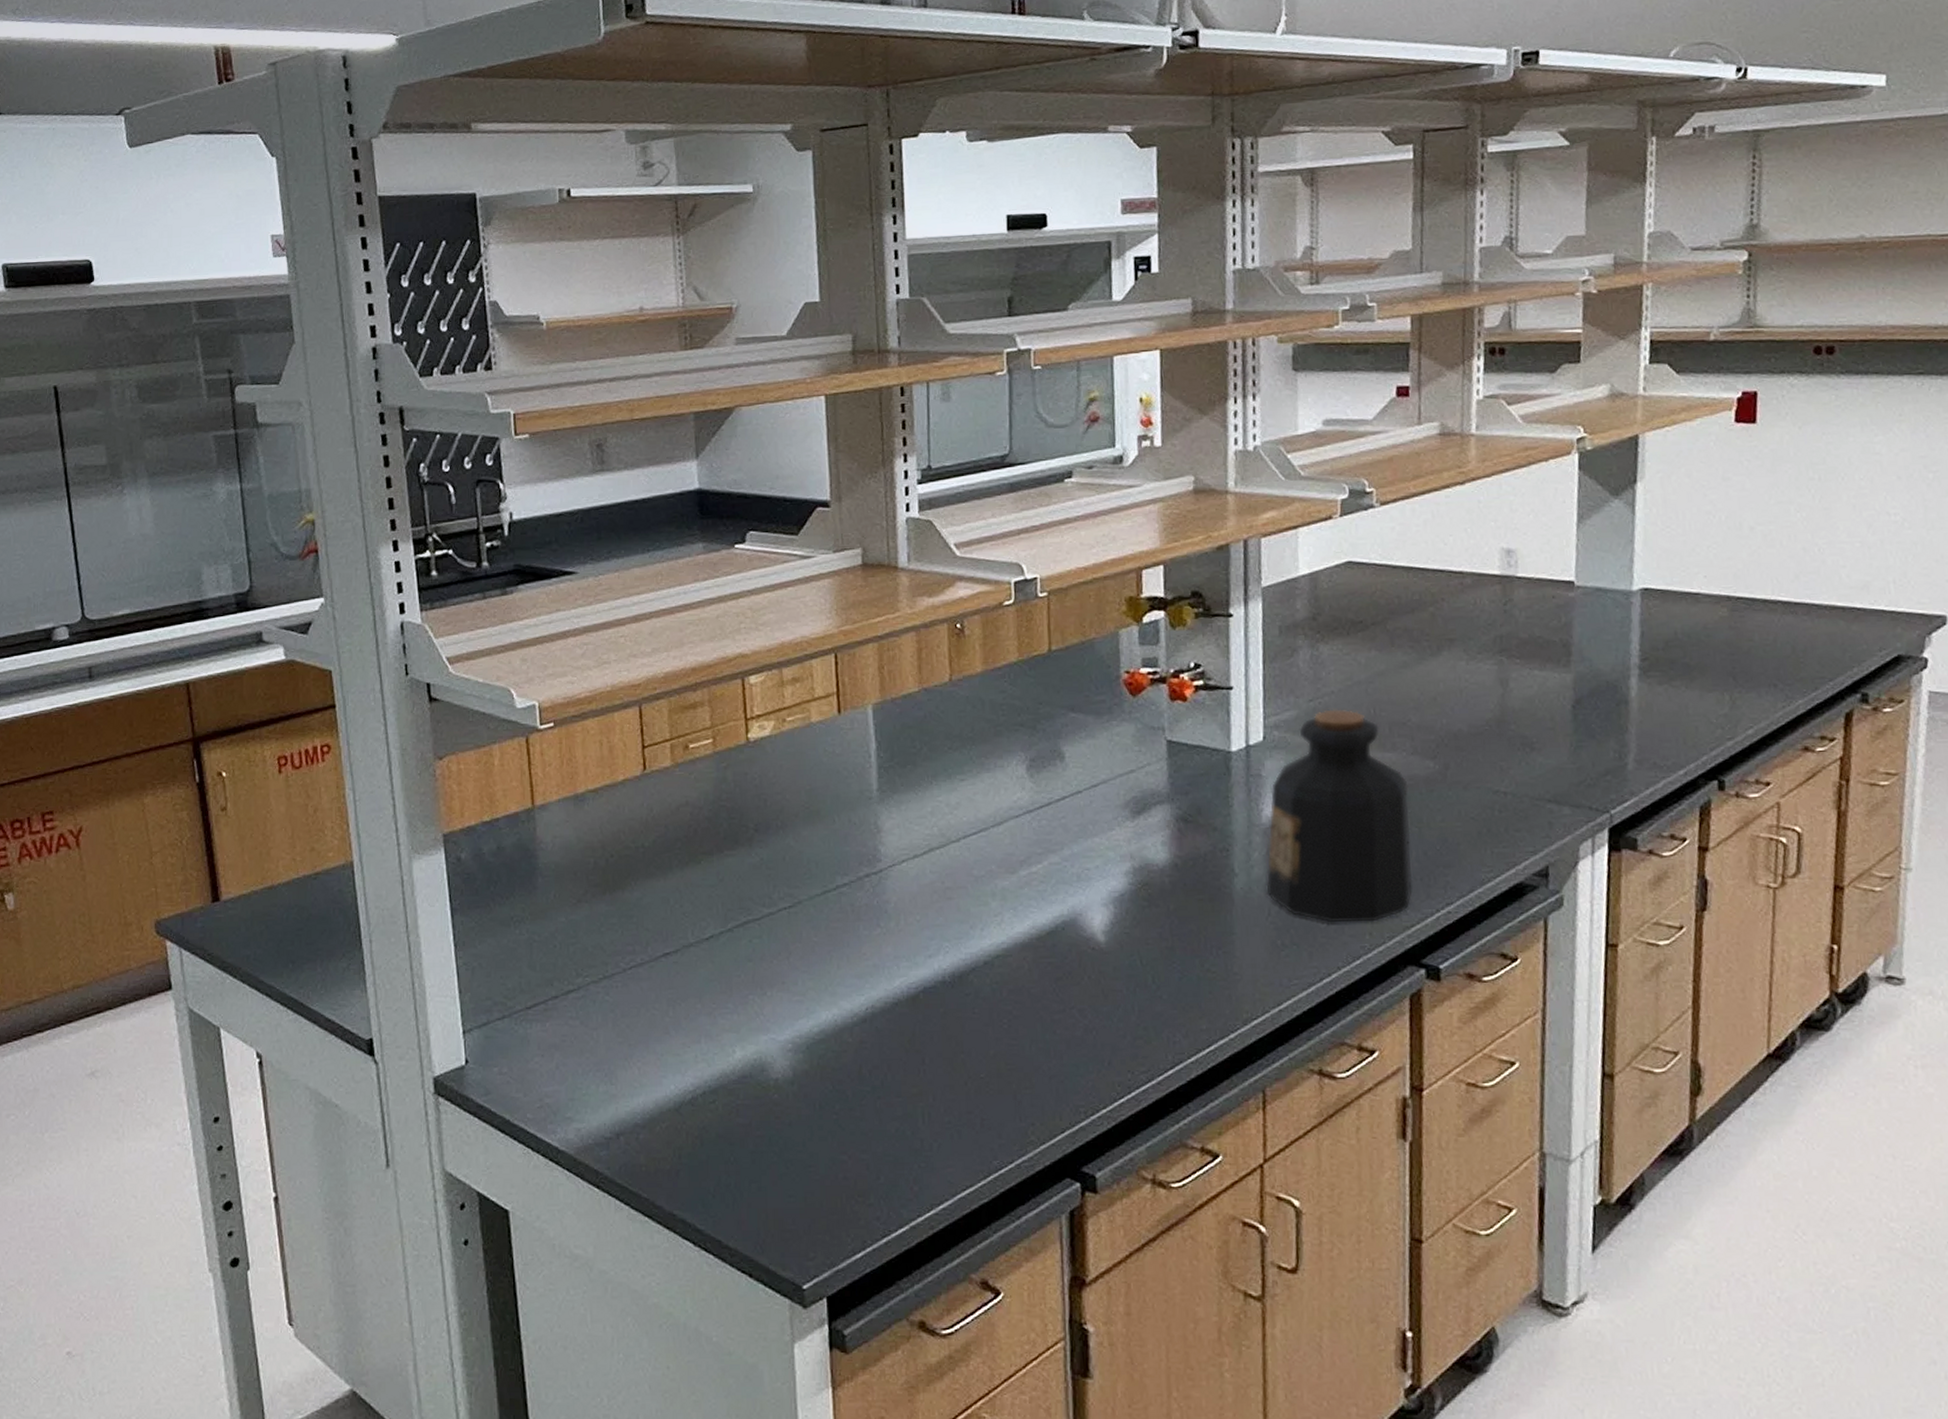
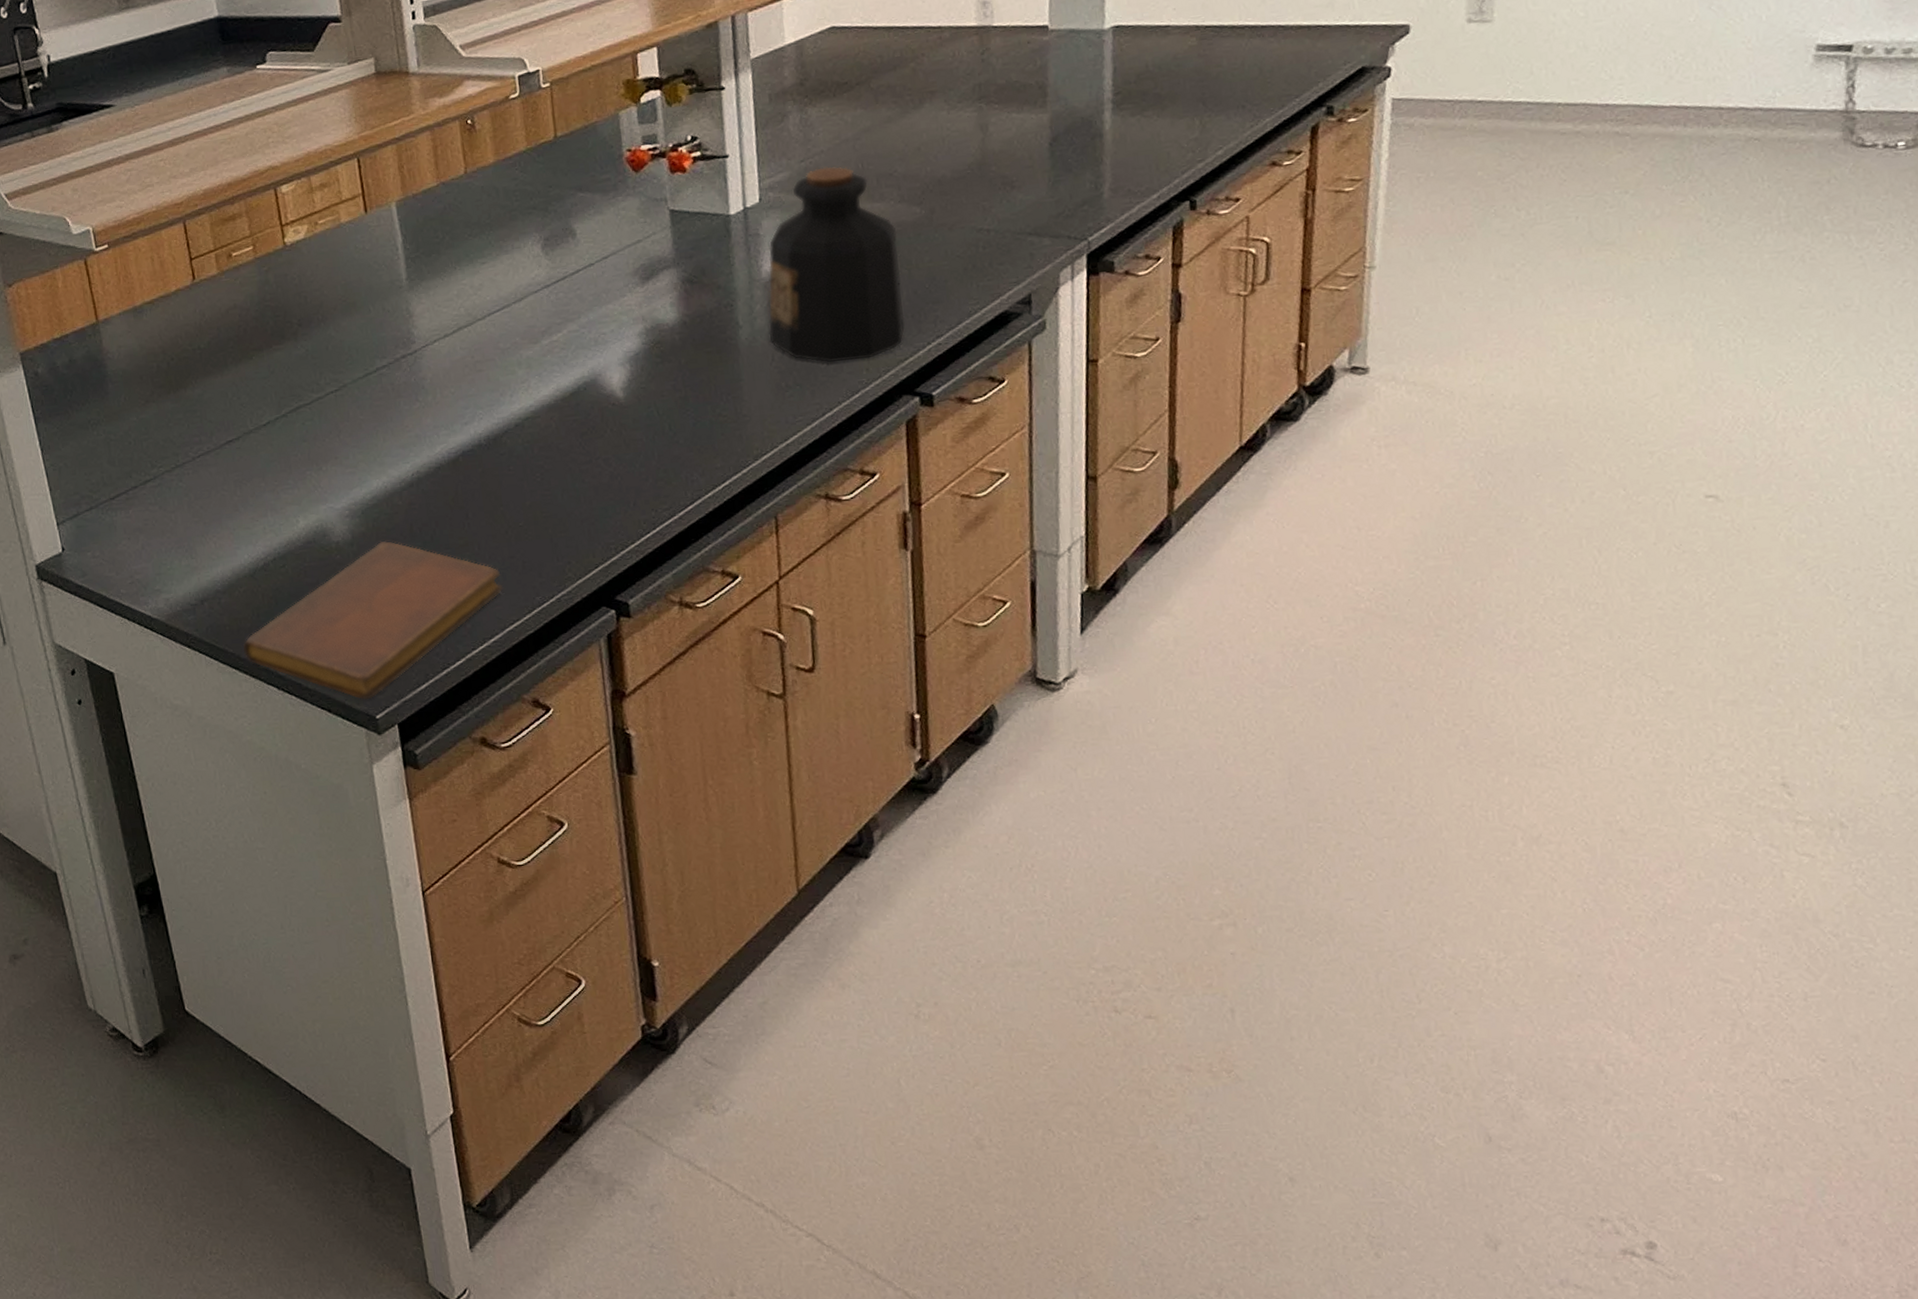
notebook: none [658,1081,958,1266] -> present [242,541,504,700]

